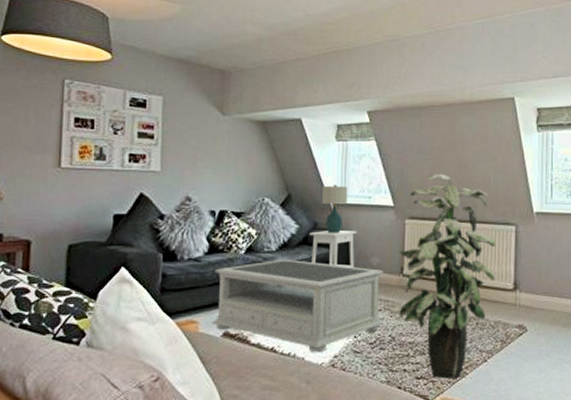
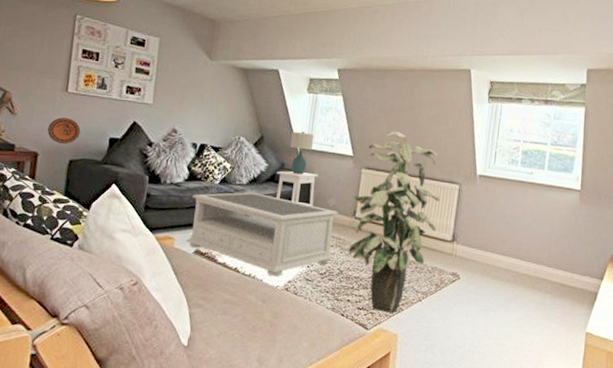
decorative plate: none [40,197,79,228] -> present [47,117,81,145]

